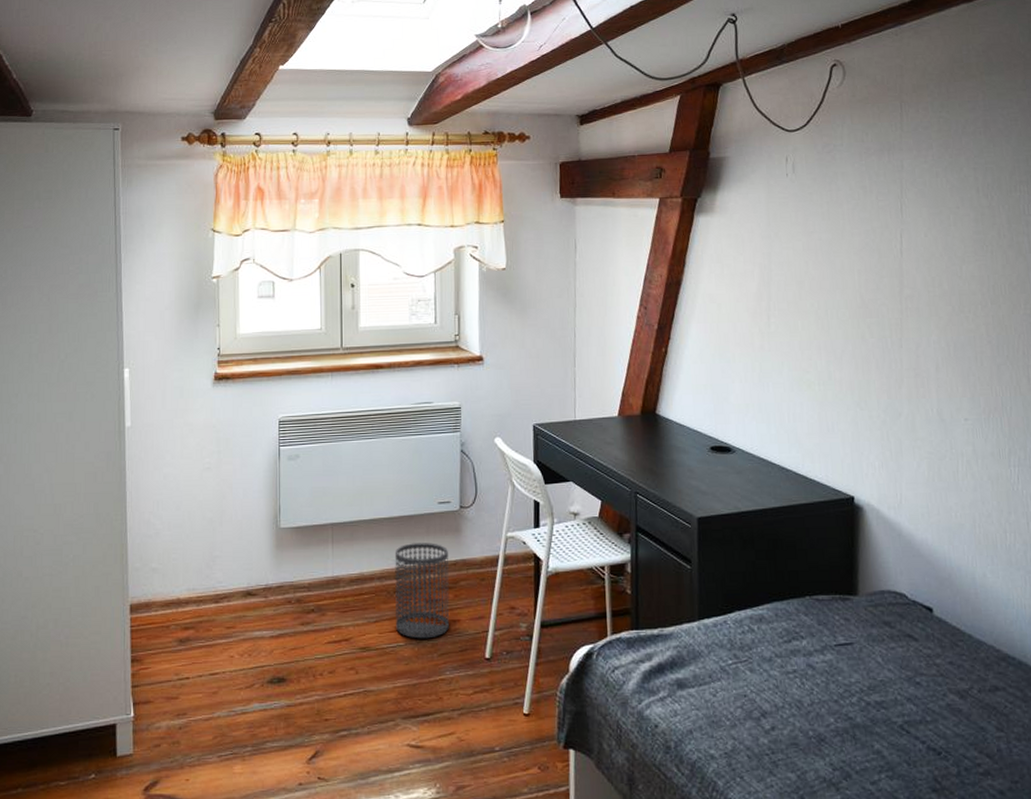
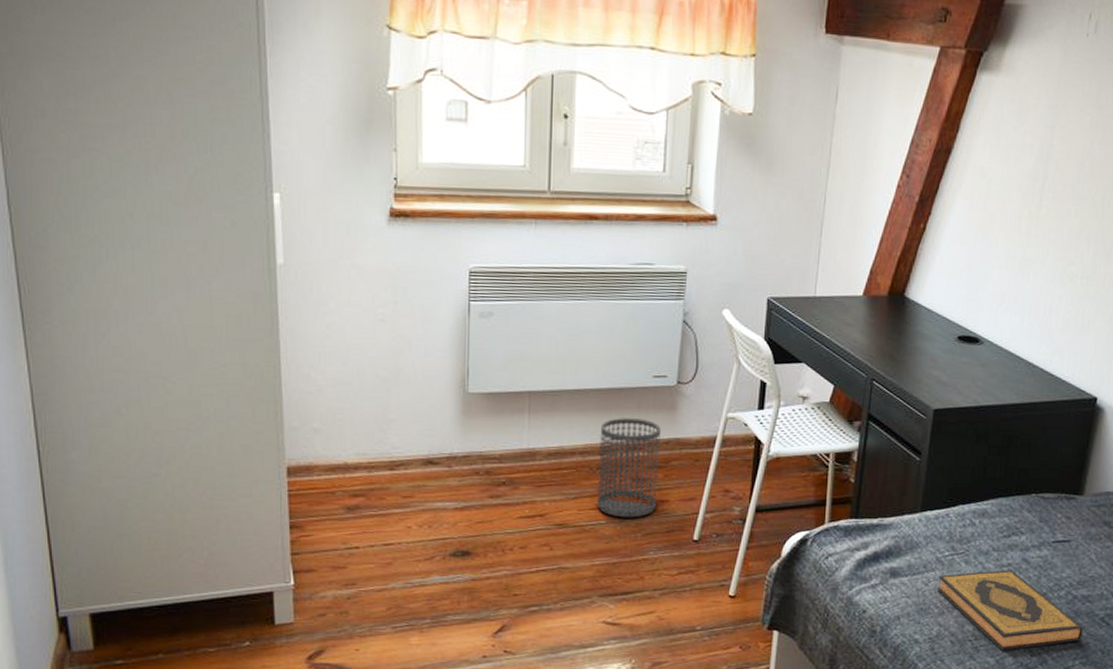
hardback book: none [725,677,884,765] -> present [937,570,1083,651]

